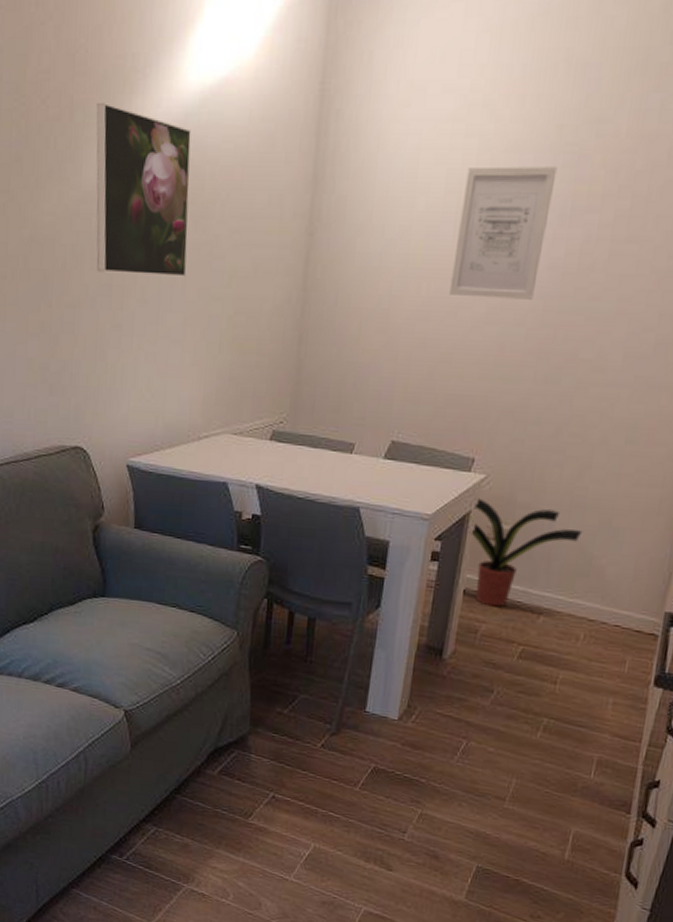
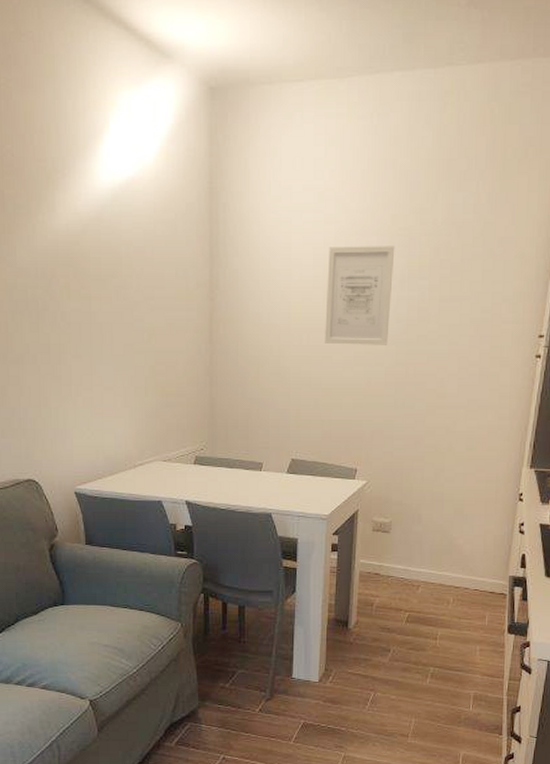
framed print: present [96,102,192,277] -> none [24,196,113,336]
potted plant: present [469,498,583,607] -> none [358,499,443,584]

